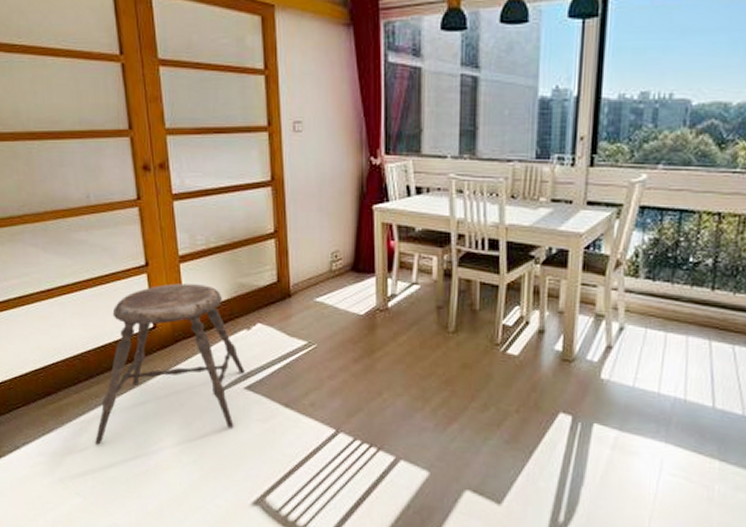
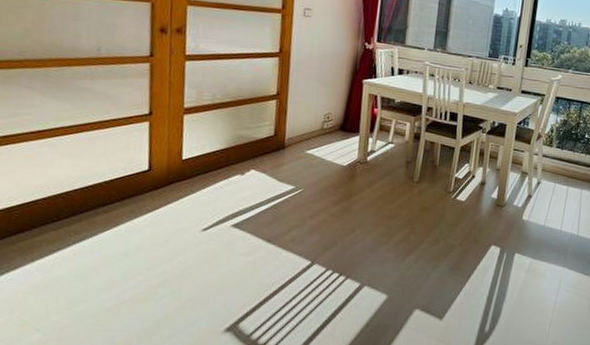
stool: present [94,283,245,445] -> none [65,132,234,280]

